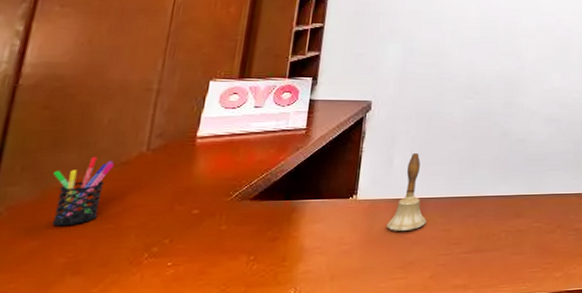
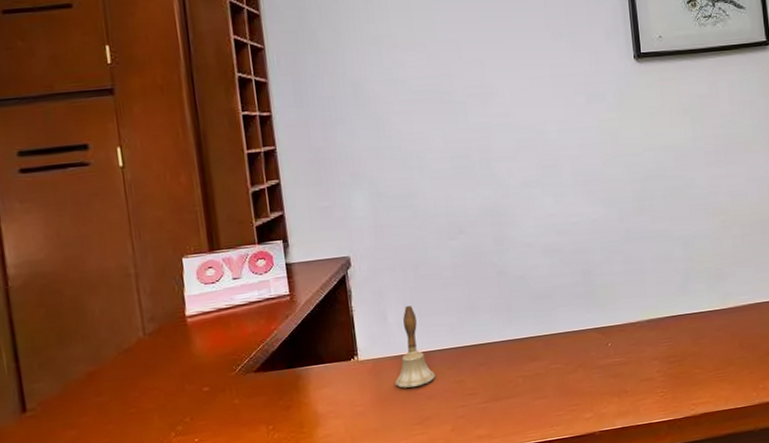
pen holder: present [51,156,114,227] -> none [67,346,119,416]

